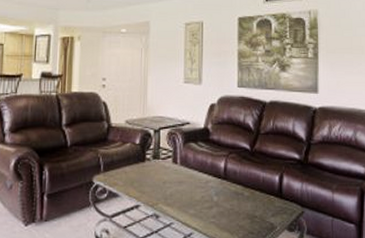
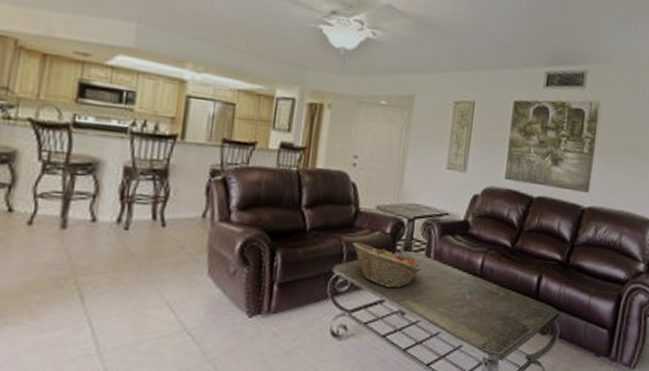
fruit basket: none [108,153,170,194] -> present [352,241,422,289]

